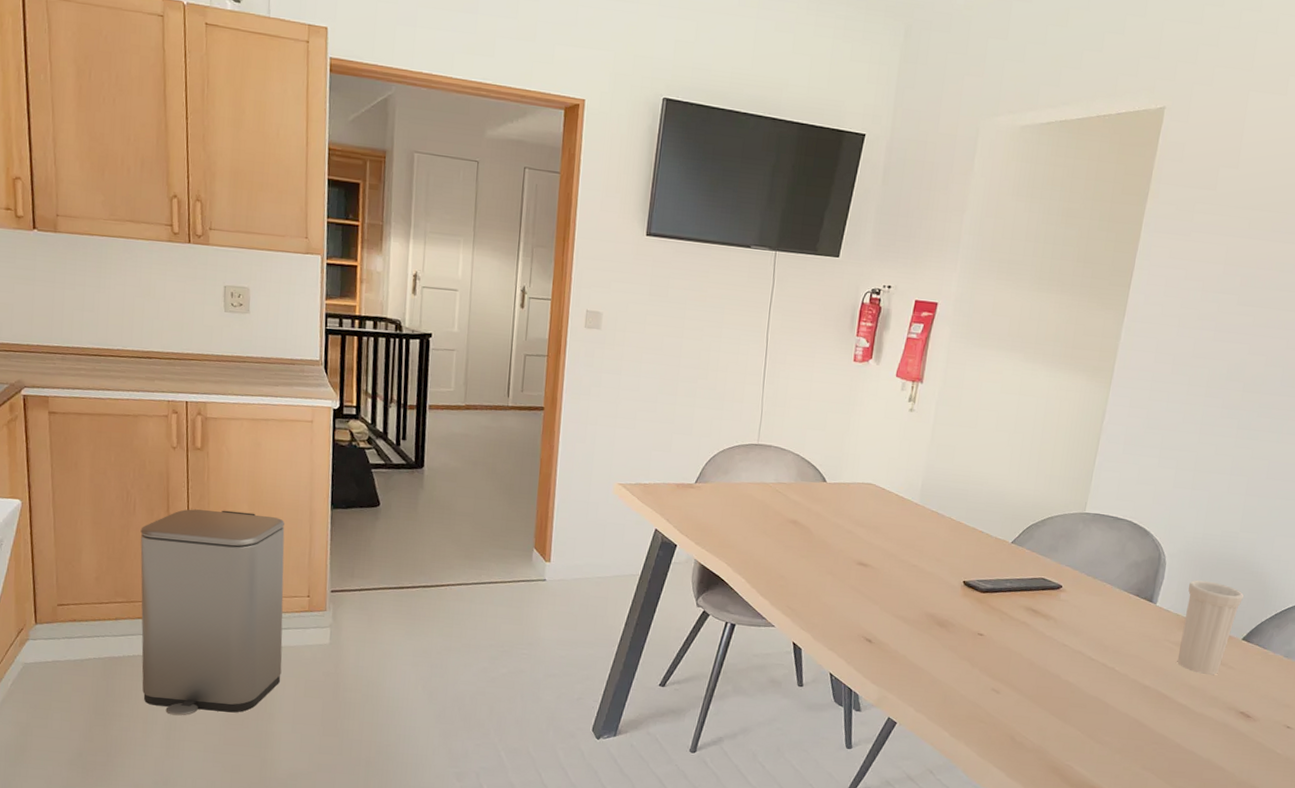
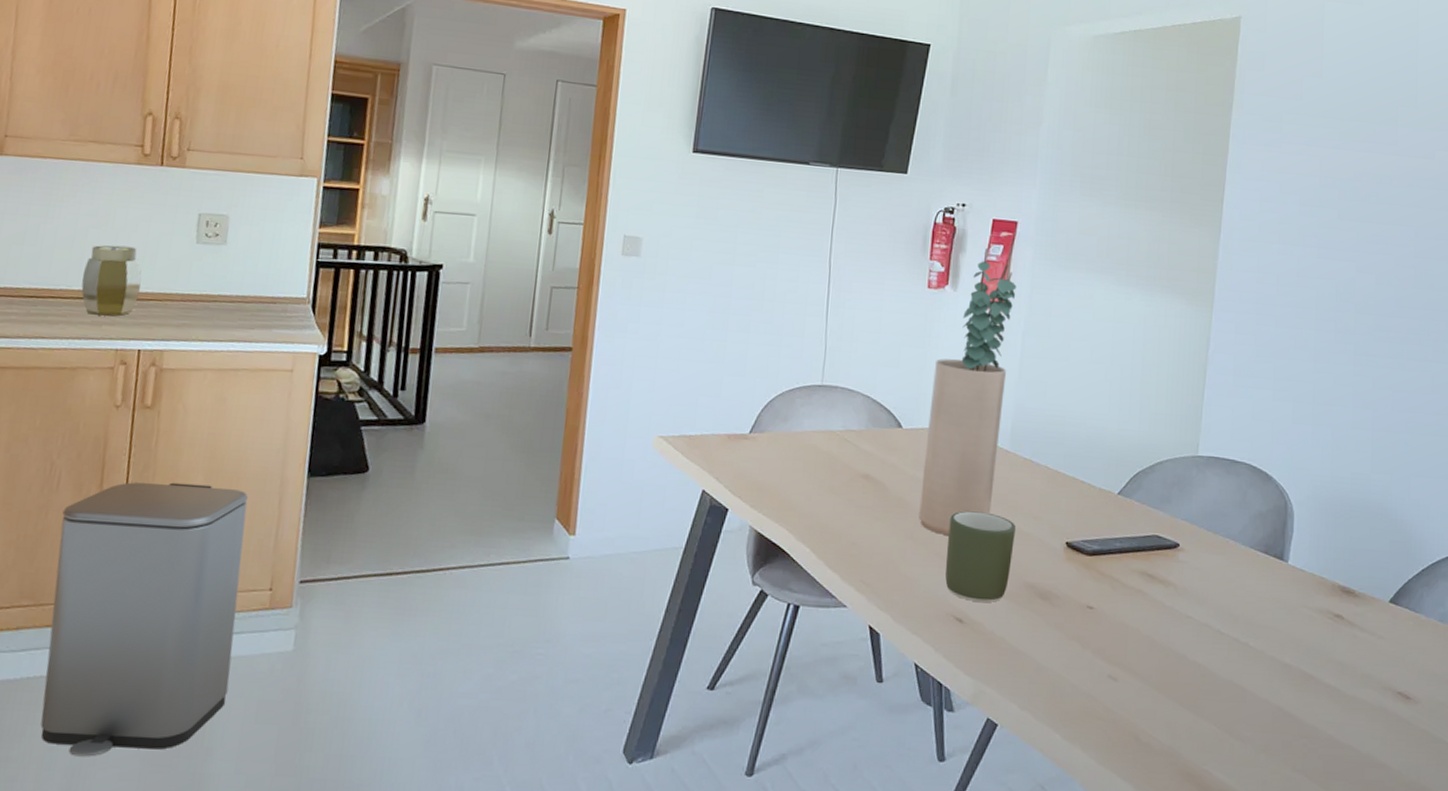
jar: none [134,312,182,373] -> present [81,245,142,316]
vase: none [838,326,934,572] -> present [919,248,1017,535]
mug: none [858,552,921,628] -> present [945,510,1015,603]
cup: present [1177,580,1244,676] -> none [1319,531,1384,648]

